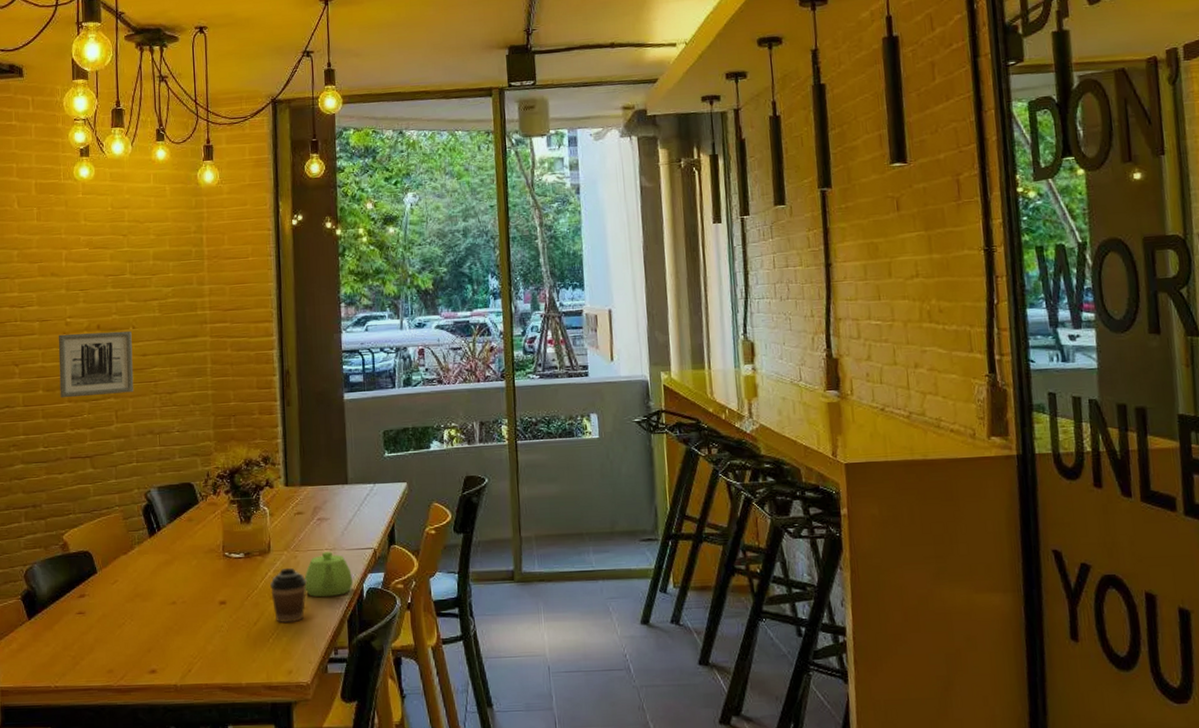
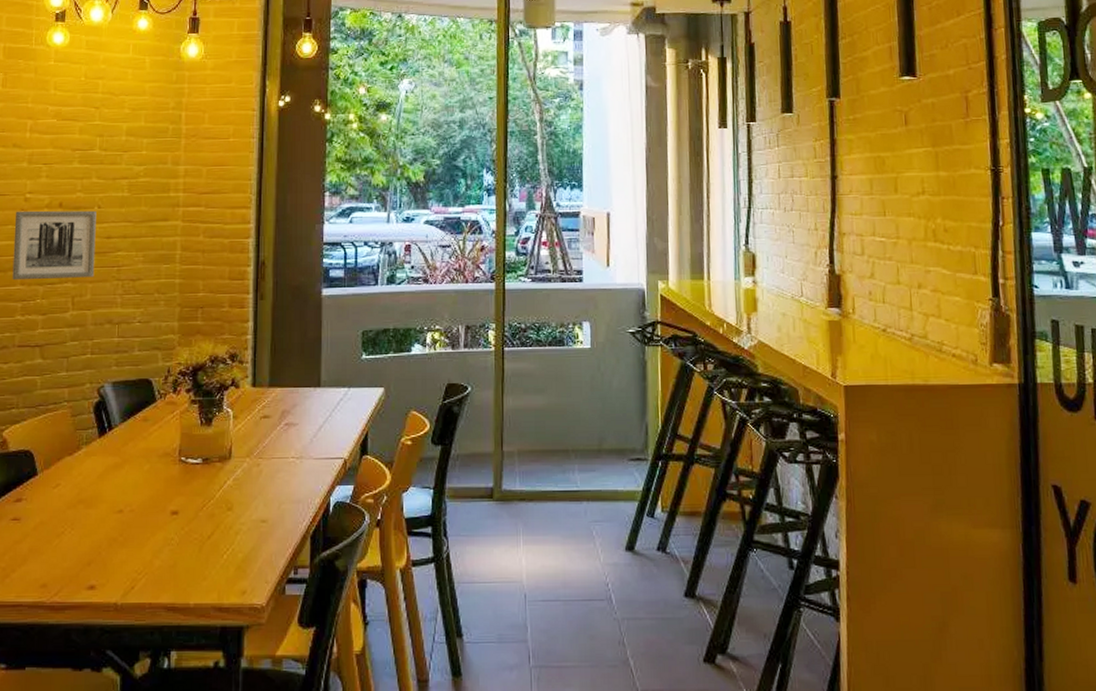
coffee cup: present [270,567,307,623] -> none [228,476,269,537]
teapot: present [304,551,353,598] -> none [266,460,320,511]

